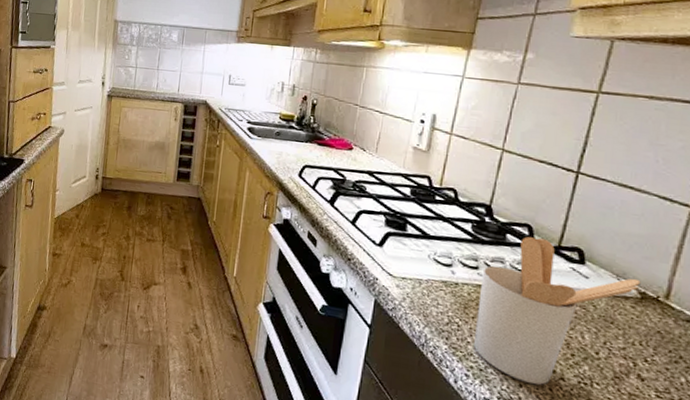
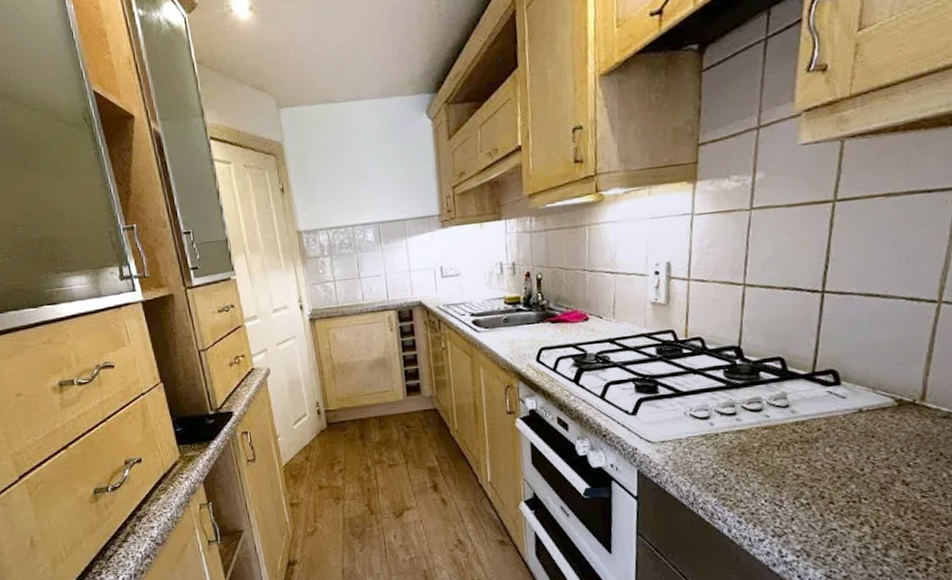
utensil holder: present [474,237,641,385] -> none [741,368,897,515]

